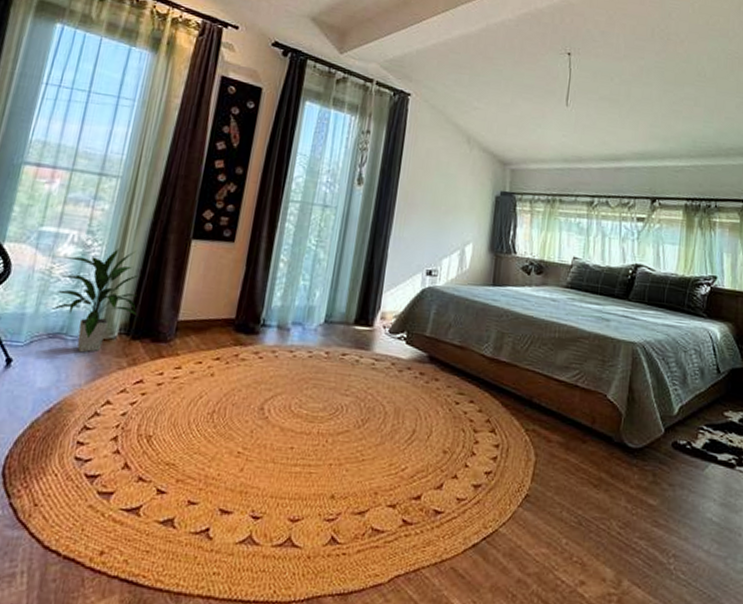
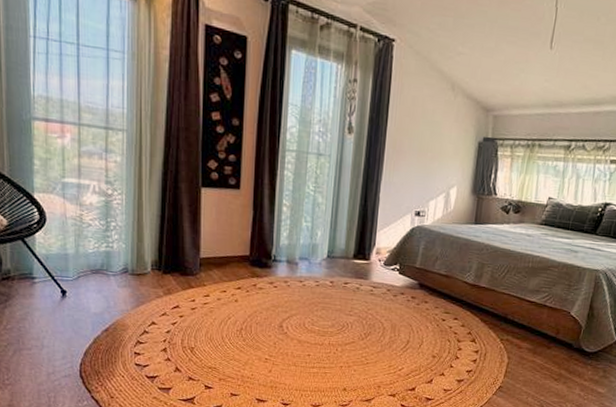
indoor plant: present [49,247,141,353] -> none [87,196,164,285]

